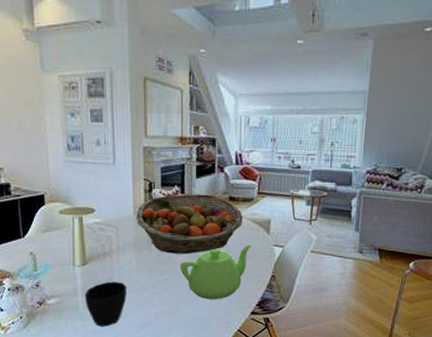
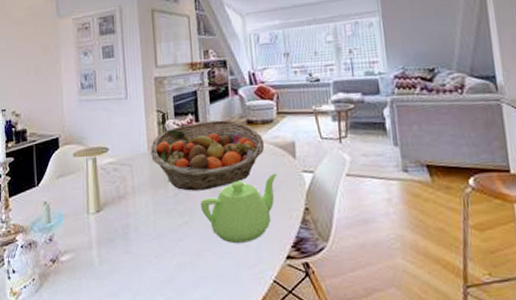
cup: present [85,281,127,327] -> none [100,229,145,286]

